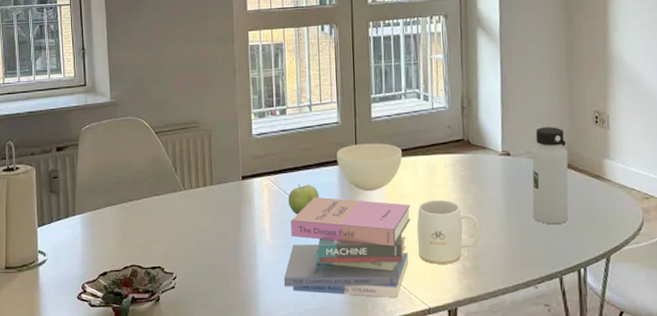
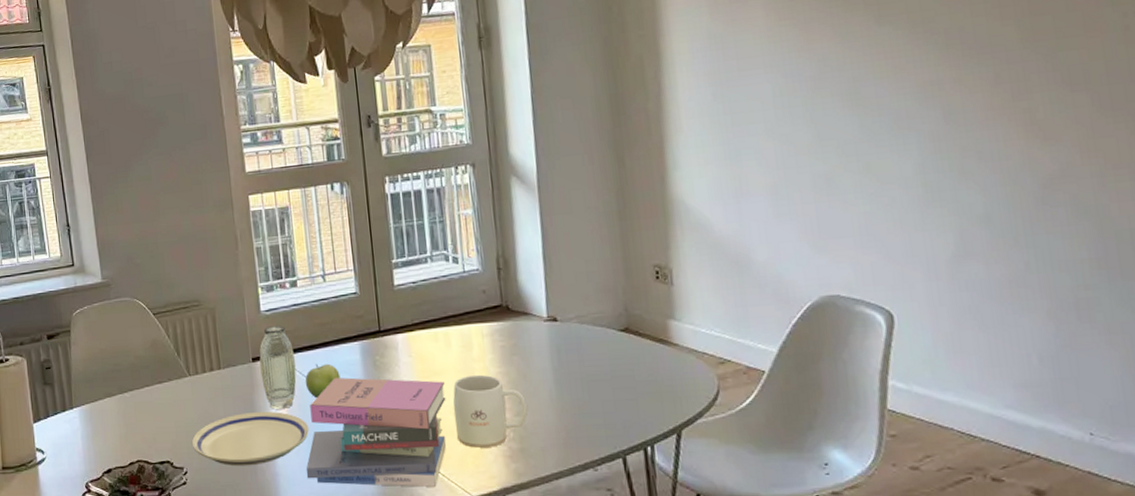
plate: none [183,224,289,274] -> present [192,411,310,466]
vase: none [248,148,280,223] -> present [259,325,297,409]
bowl: present [336,143,402,192] -> none [357,313,432,369]
water bottle: present [532,127,569,225] -> none [583,286,630,398]

